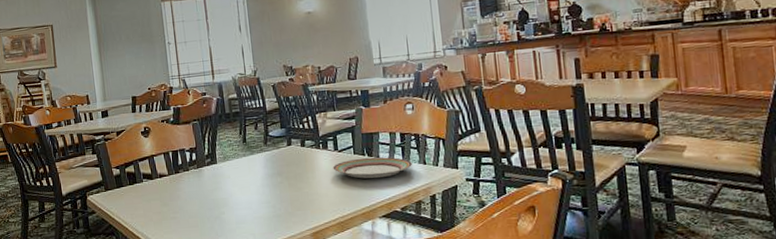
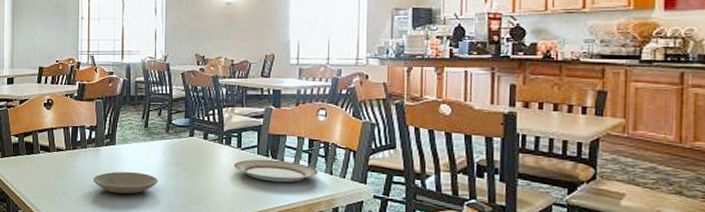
plate: none [198,187,263,211] -> present [92,171,158,194]

